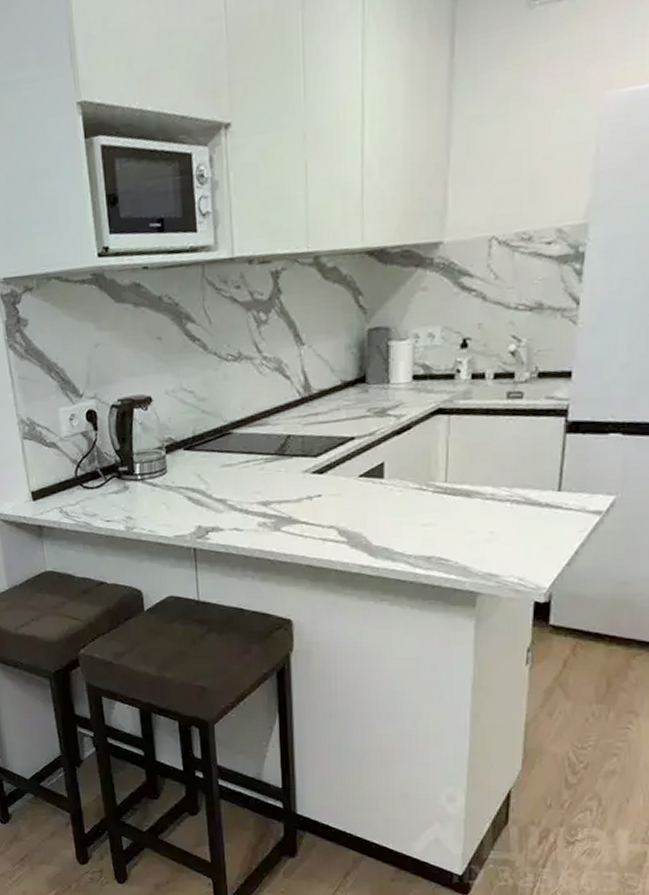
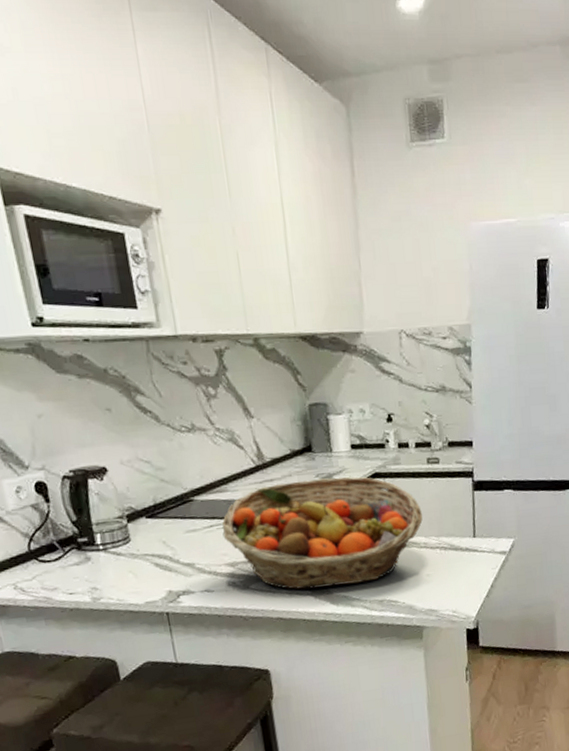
fruit basket: none [258,412,492,537] -> present [222,477,423,590]

